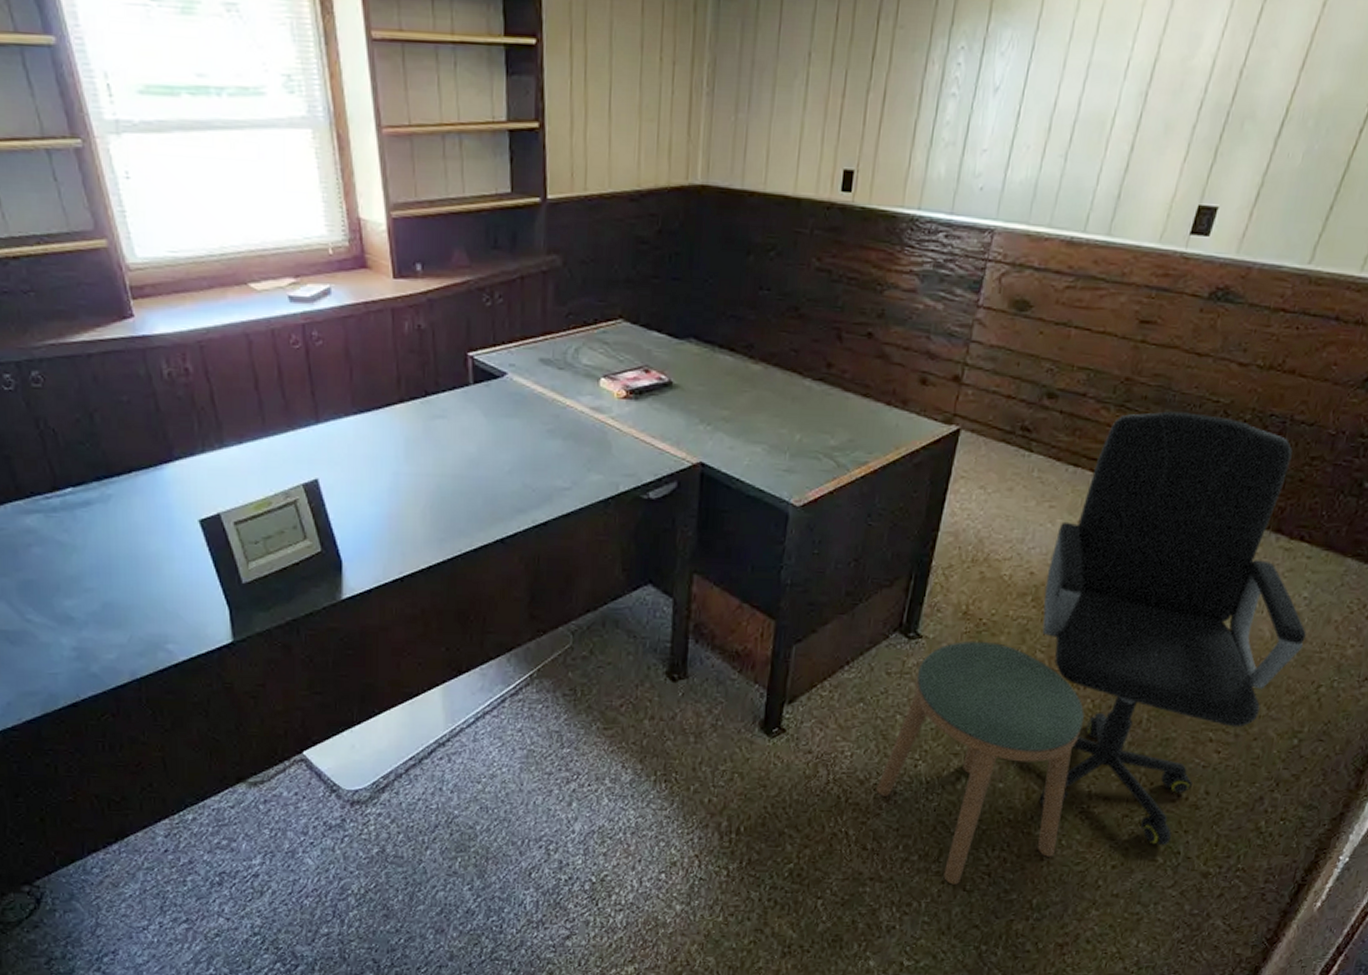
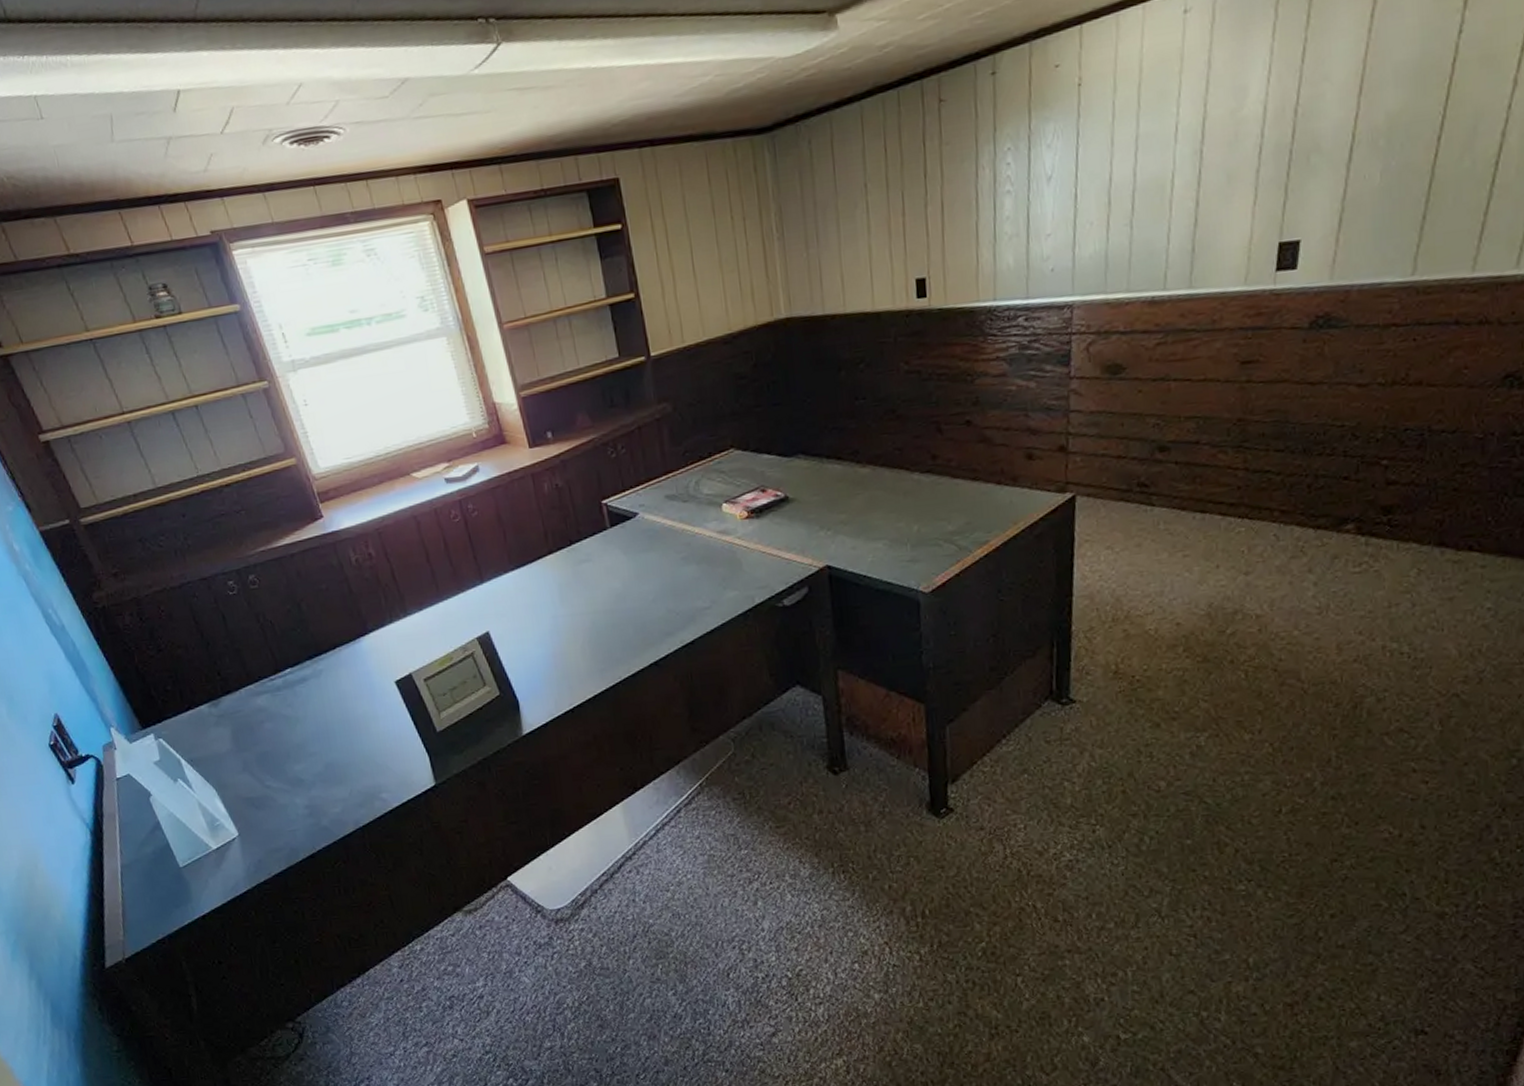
stool: present [876,641,1084,885] -> none [1057,698,1266,950]
office chair: present [1038,411,1306,846] -> none [1194,440,1499,889]

